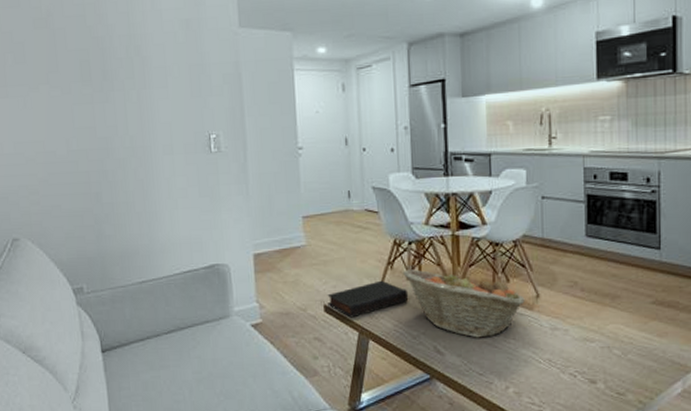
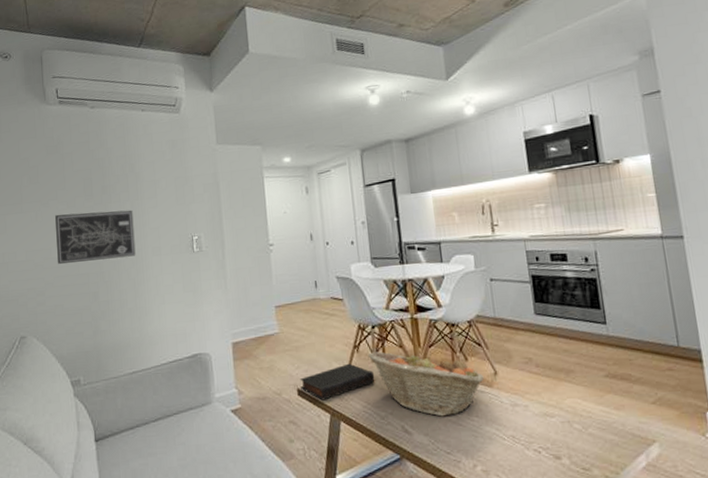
wall art: none [47,100,144,160] -> present [55,210,136,265]

